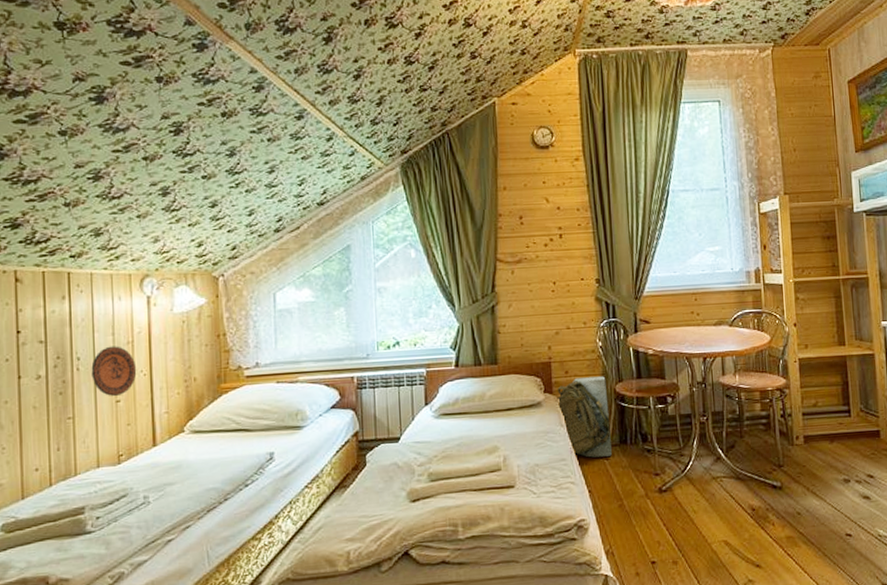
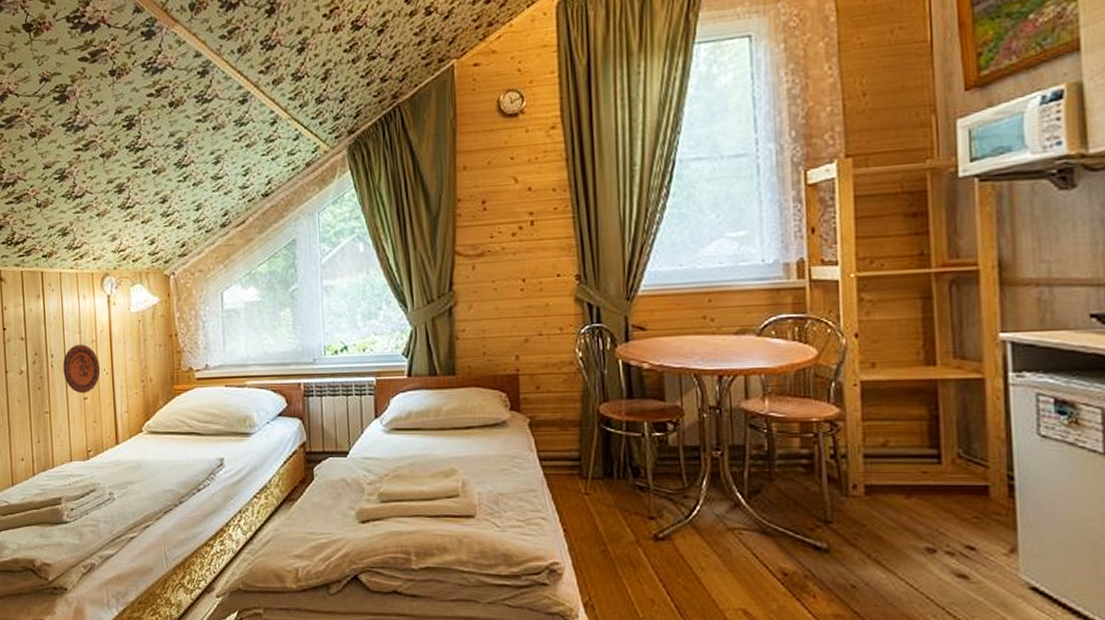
backpack: present [557,376,612,458] -> none [525,394,593,491]

